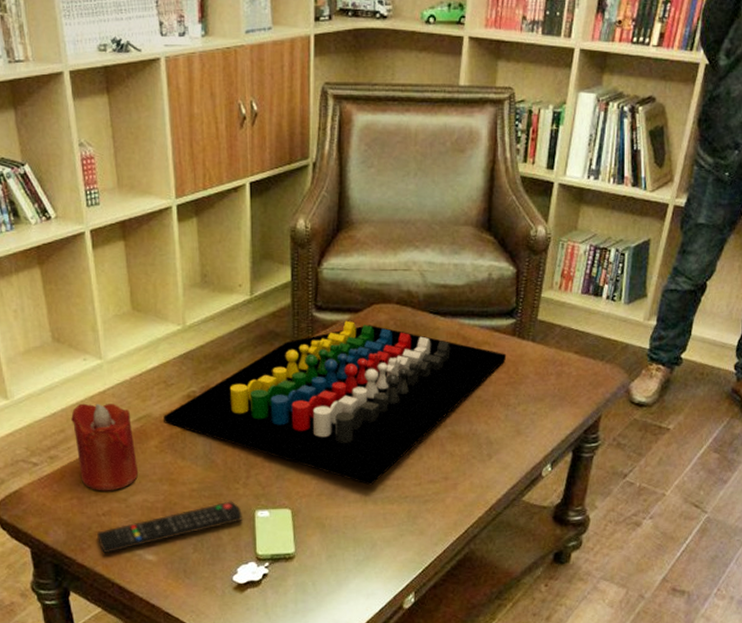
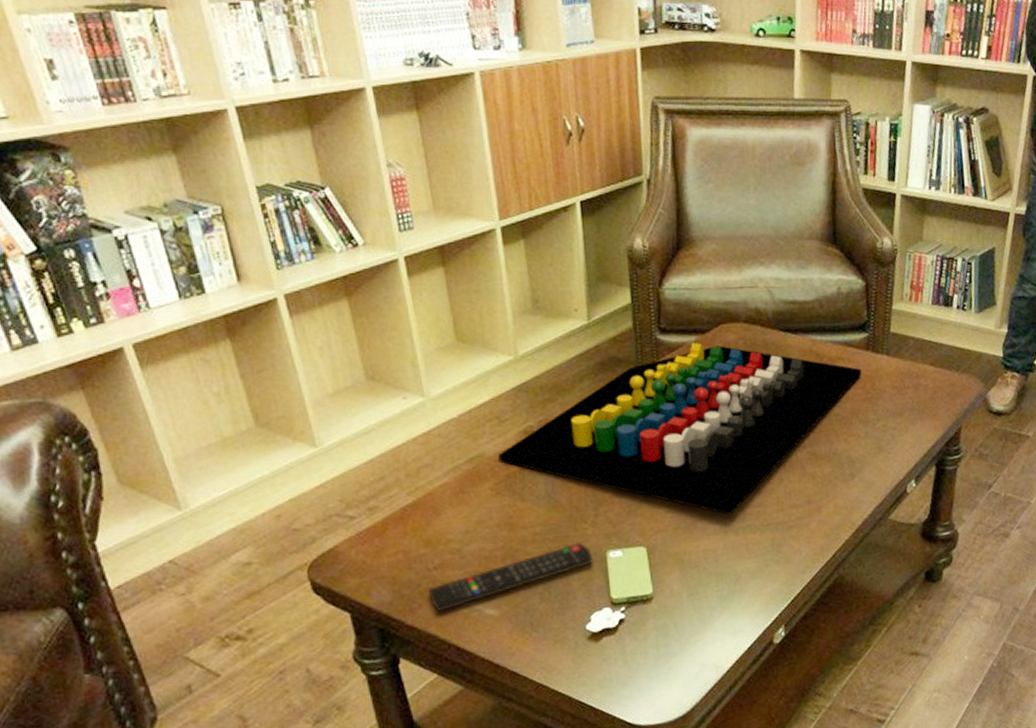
candle: present [71,403,139,491] -> none [392,445,473,543]

